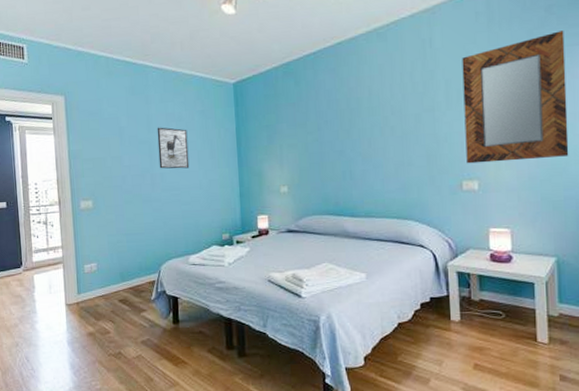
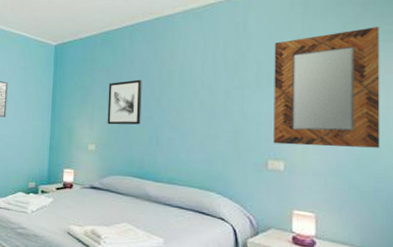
wall art: none [295,111,332,163] -> present [107,79,142,125]

